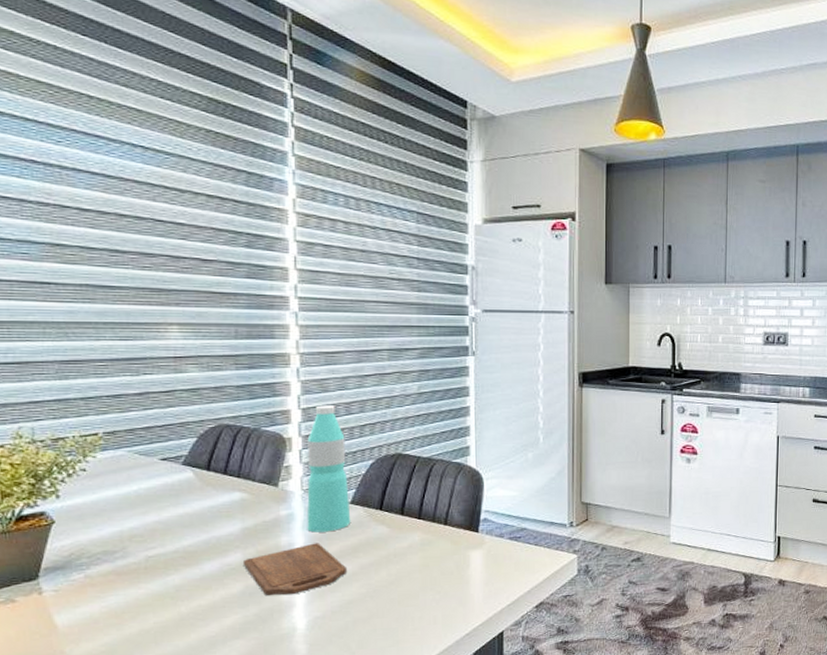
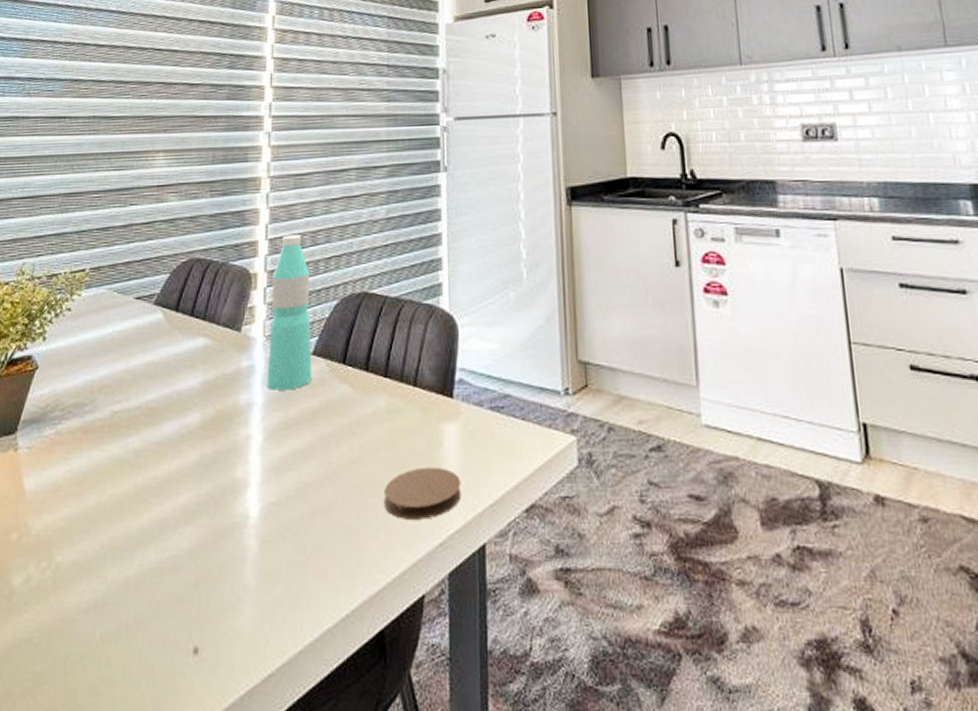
cutting board: present [242,543,348,595] -> none [200,403,306,471]
coaster: none [419,582,485,620] -> present [384,467,462,520]

